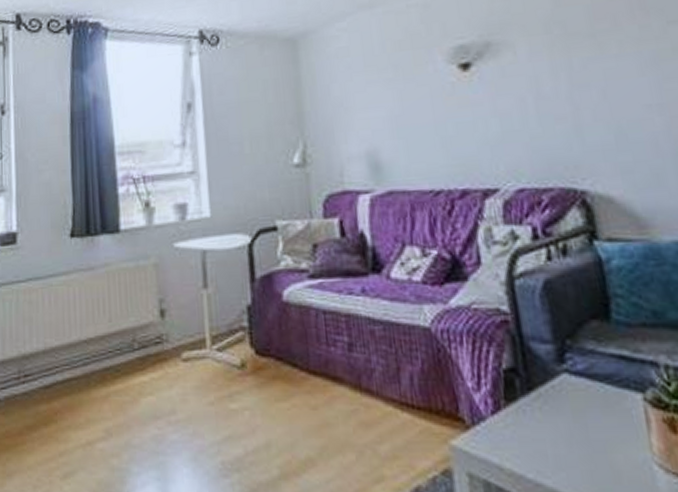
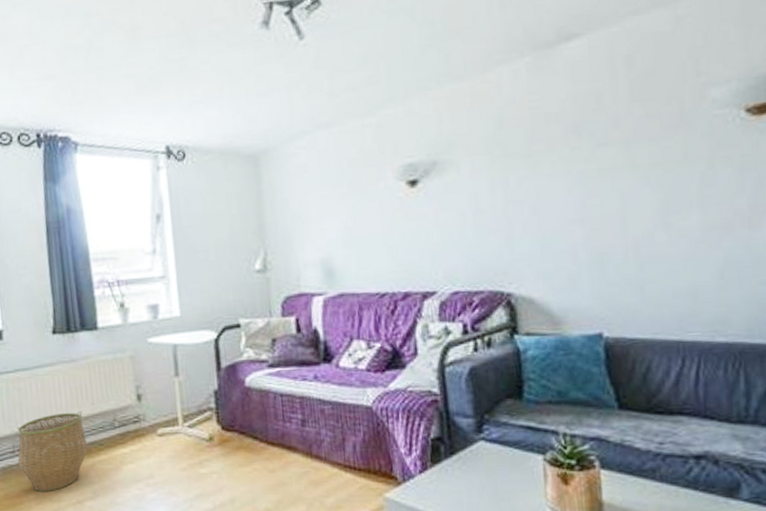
basket: none [22,329,102,429] -> present [17,411,88,492]

